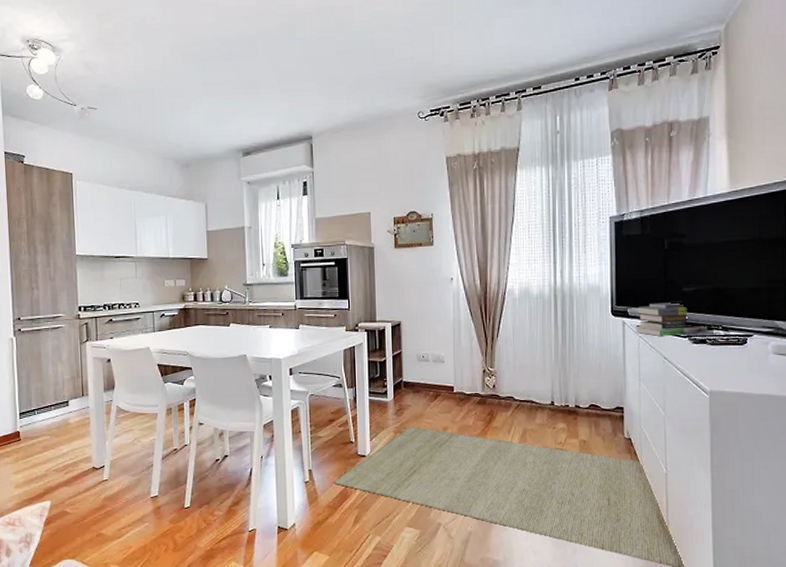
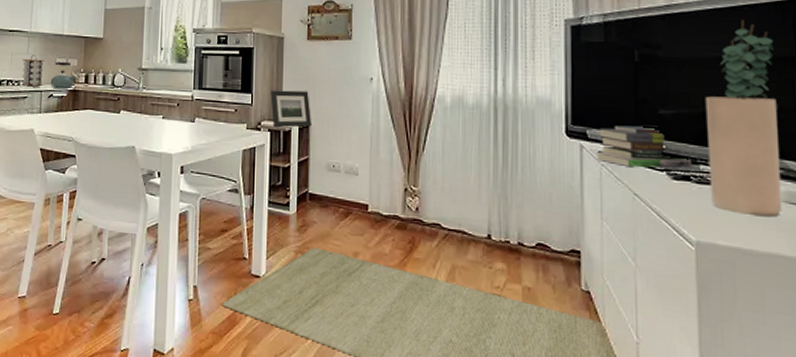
spice rack: none [131,278,155,310] -> present [21,55,45,88]
kettle: none [161,282,187,309] -> present [50,61,78,89]
picture frame: none [365,294,402,327] -> present [270,90,311,128]
vase: none [718,209,773,366] -> present [705,20,783,216]

